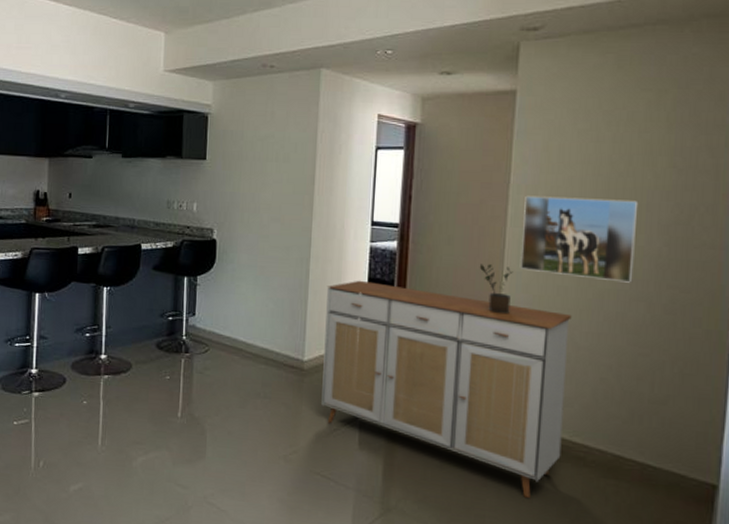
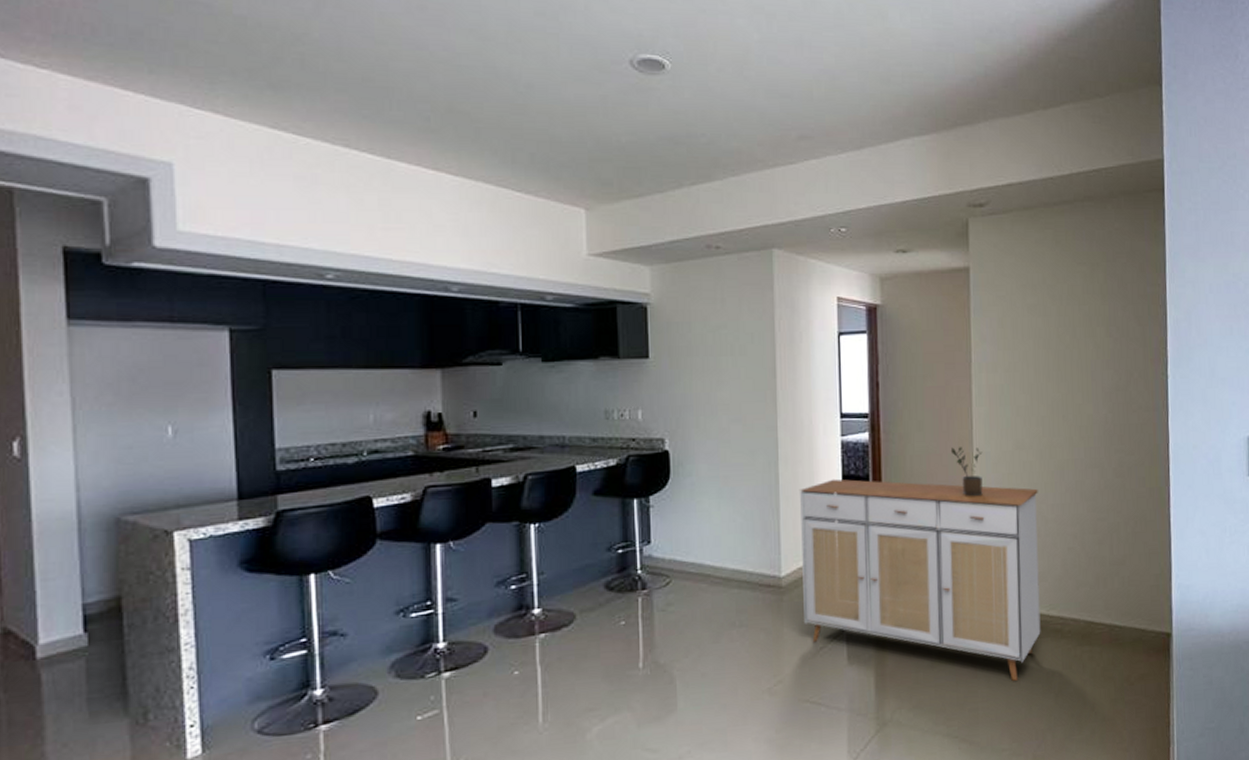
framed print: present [520,195,639,283] -> none [986,371,1087,452]

